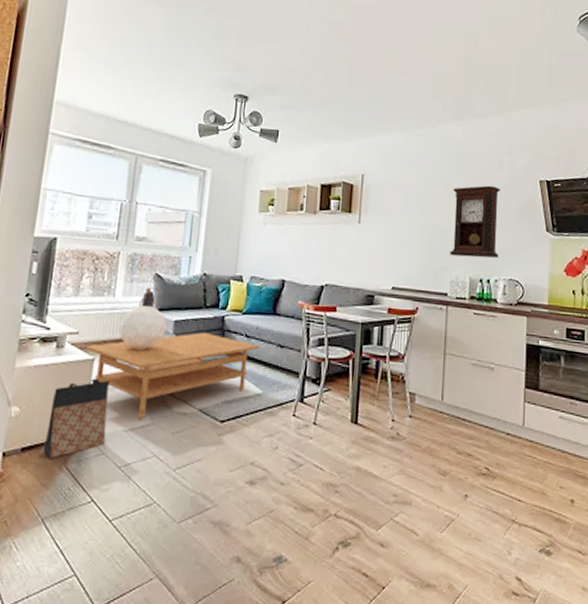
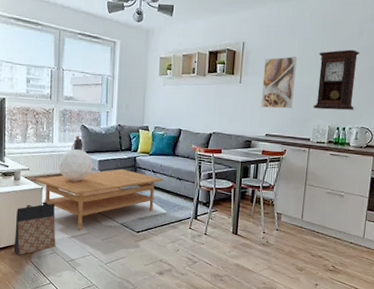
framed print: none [385,192,427,256] -> present [260,56,297,109]

